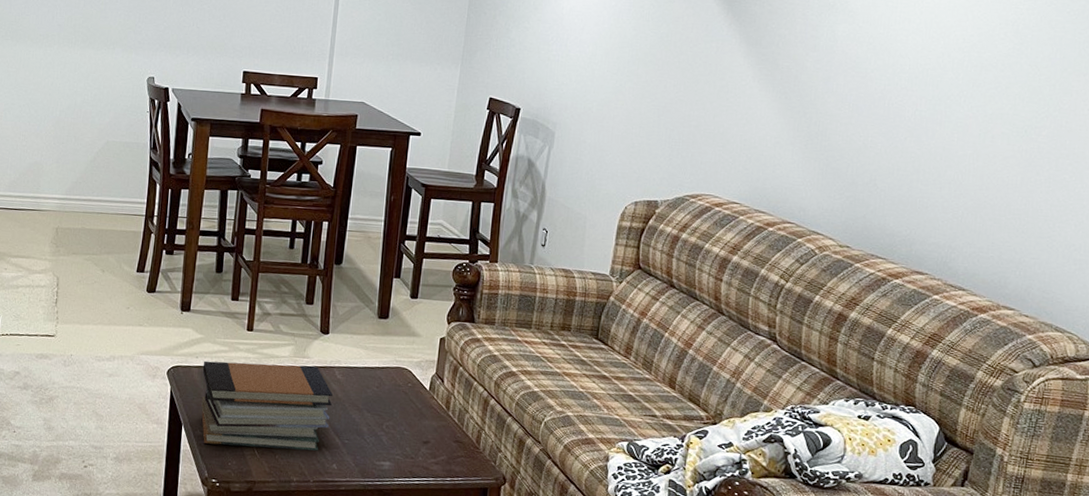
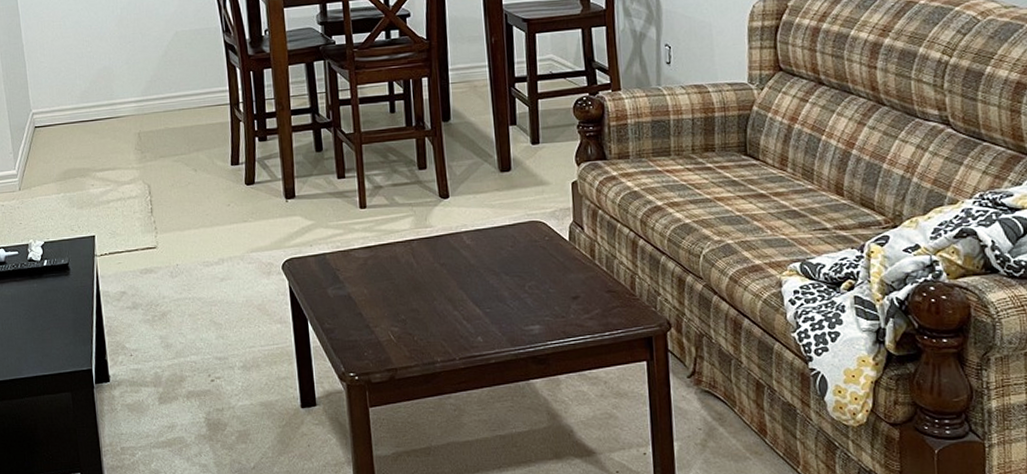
book stack: present [201,360,333,451] -> none [318,234,467,336]

